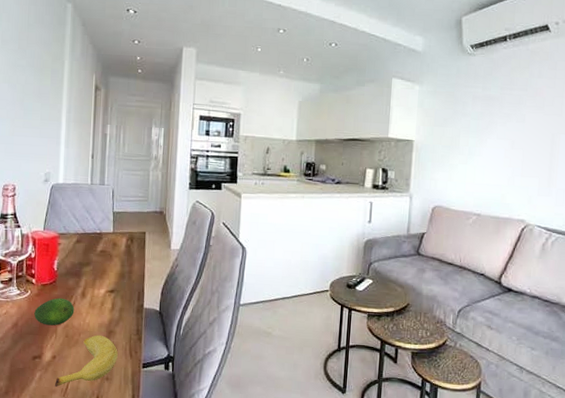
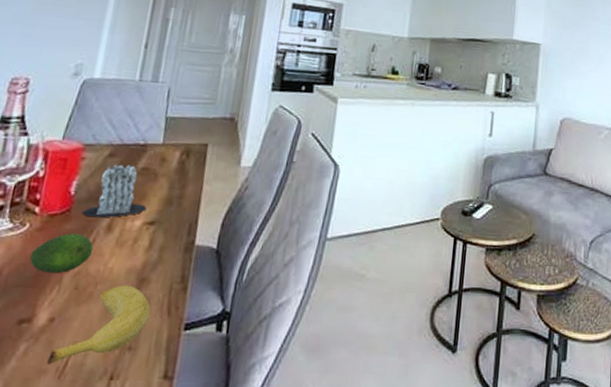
candle: none [64,248,107,287] -> present [82,164,146,218]

